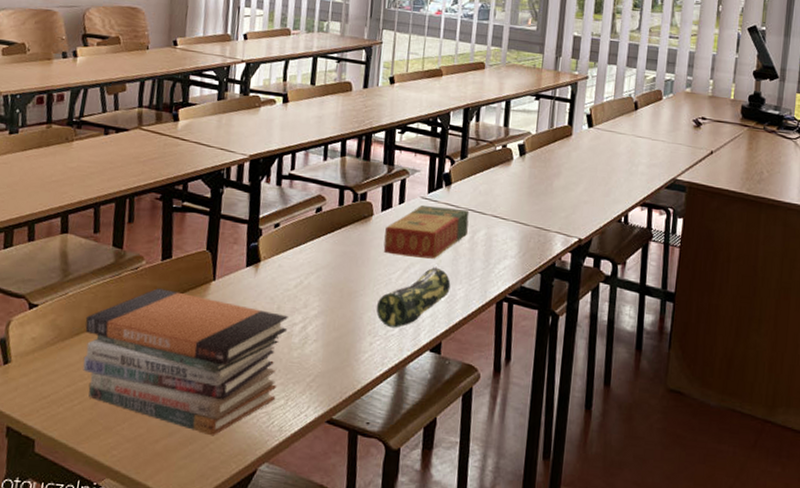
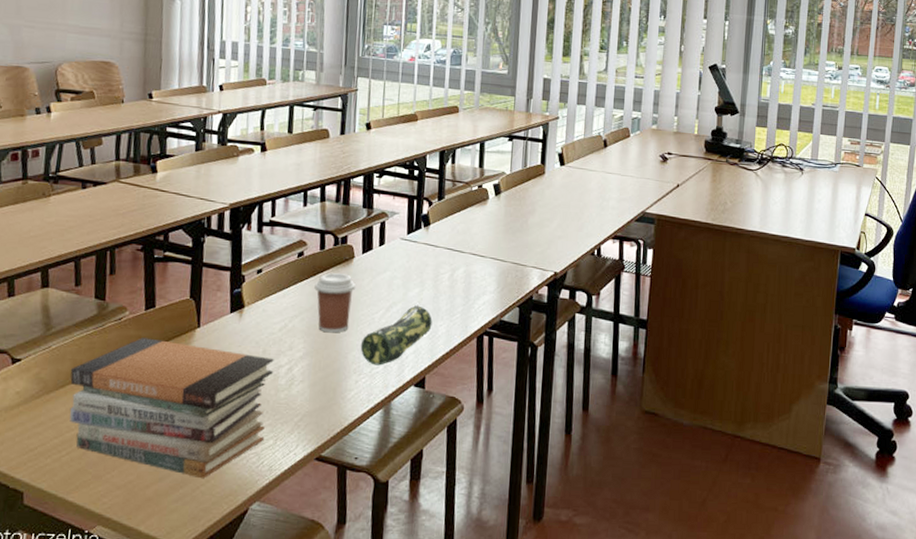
coffee cup: none [331,230,374,292] -> present [314,273,356,333]
book: present [383,204,470,259] -> none [365,245,449,298]

